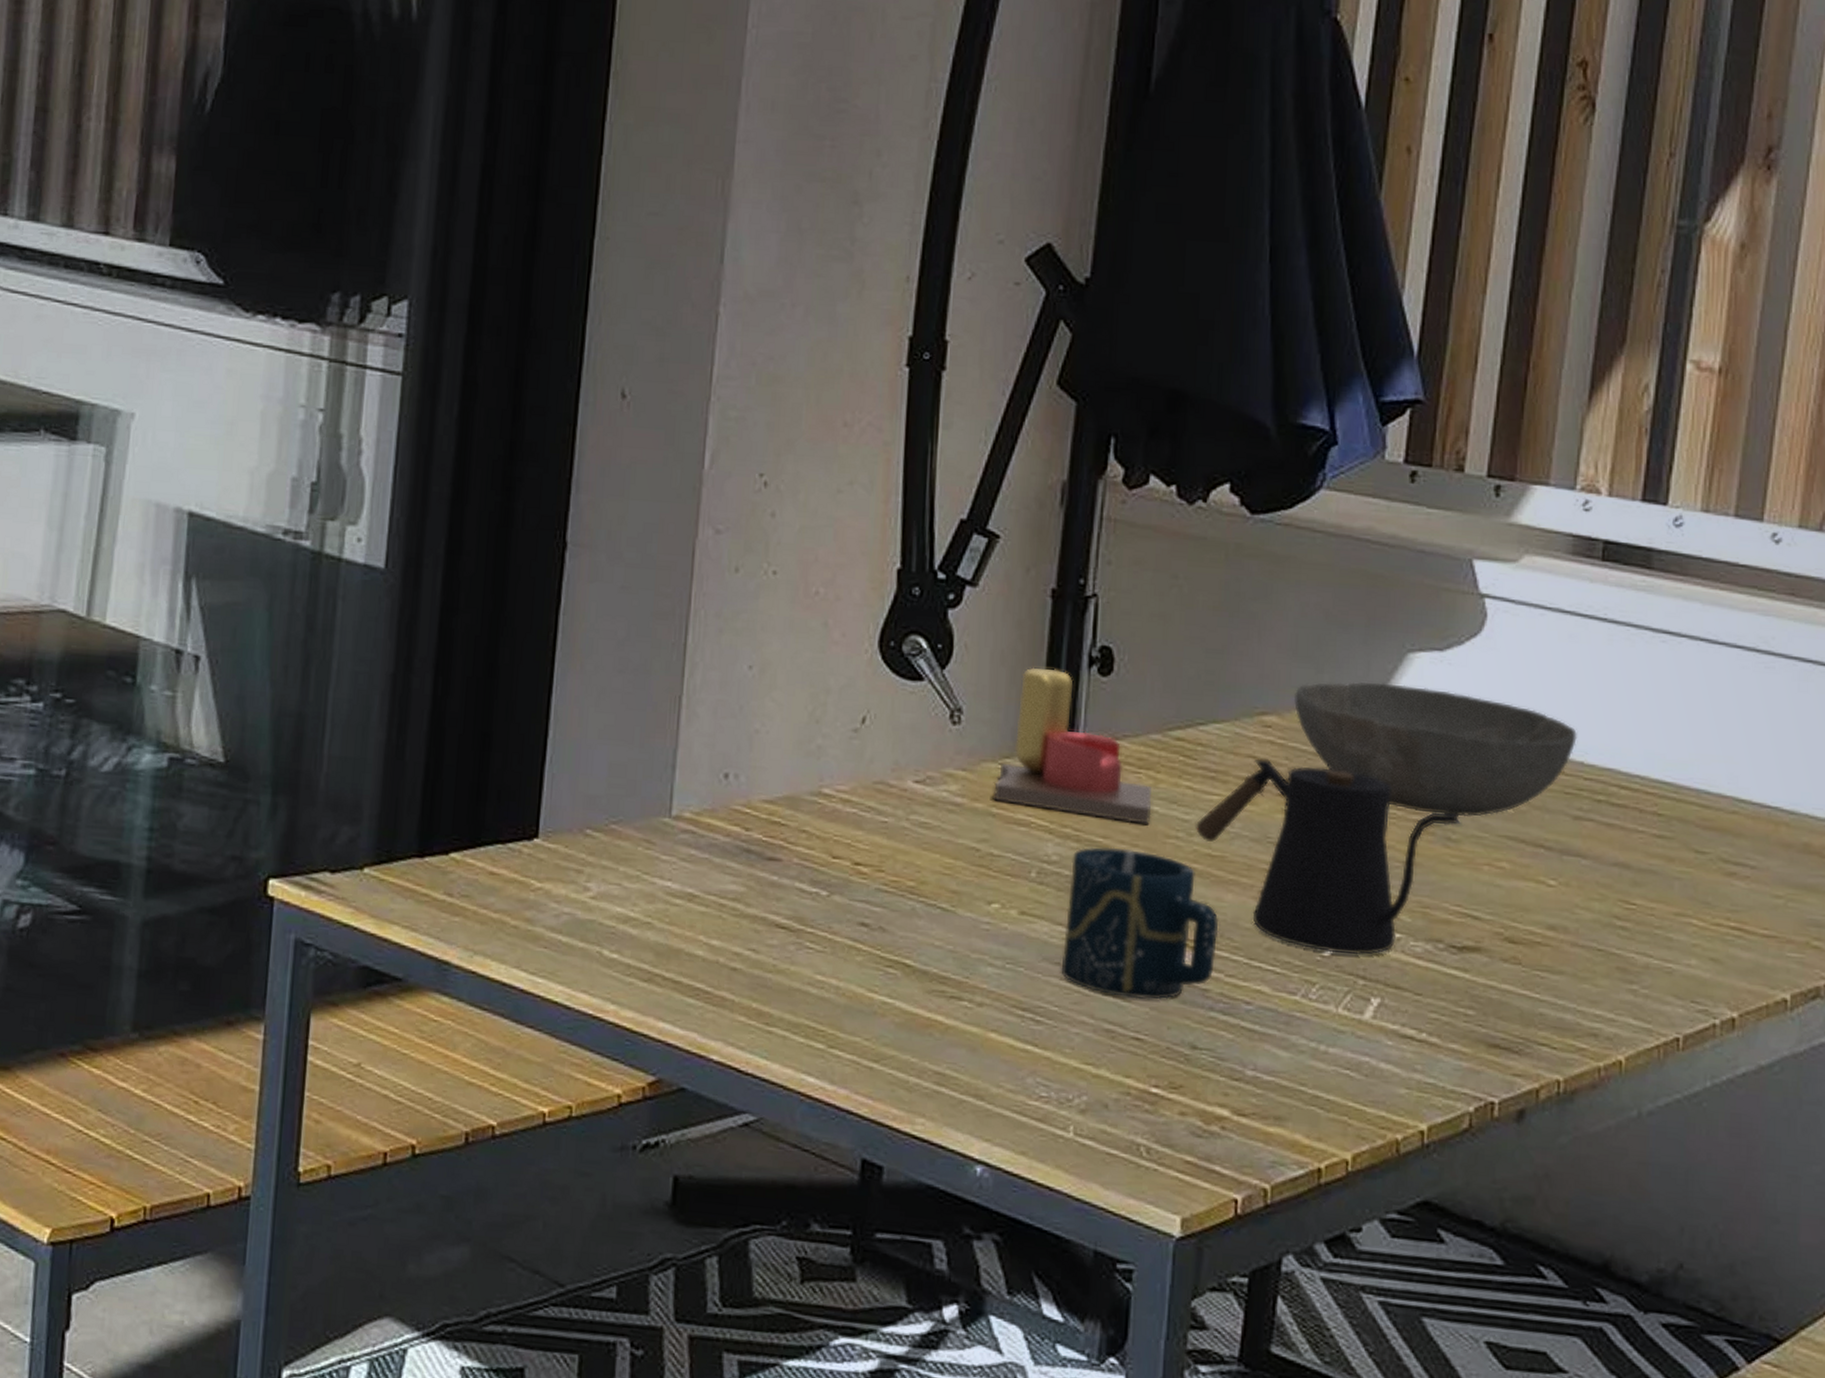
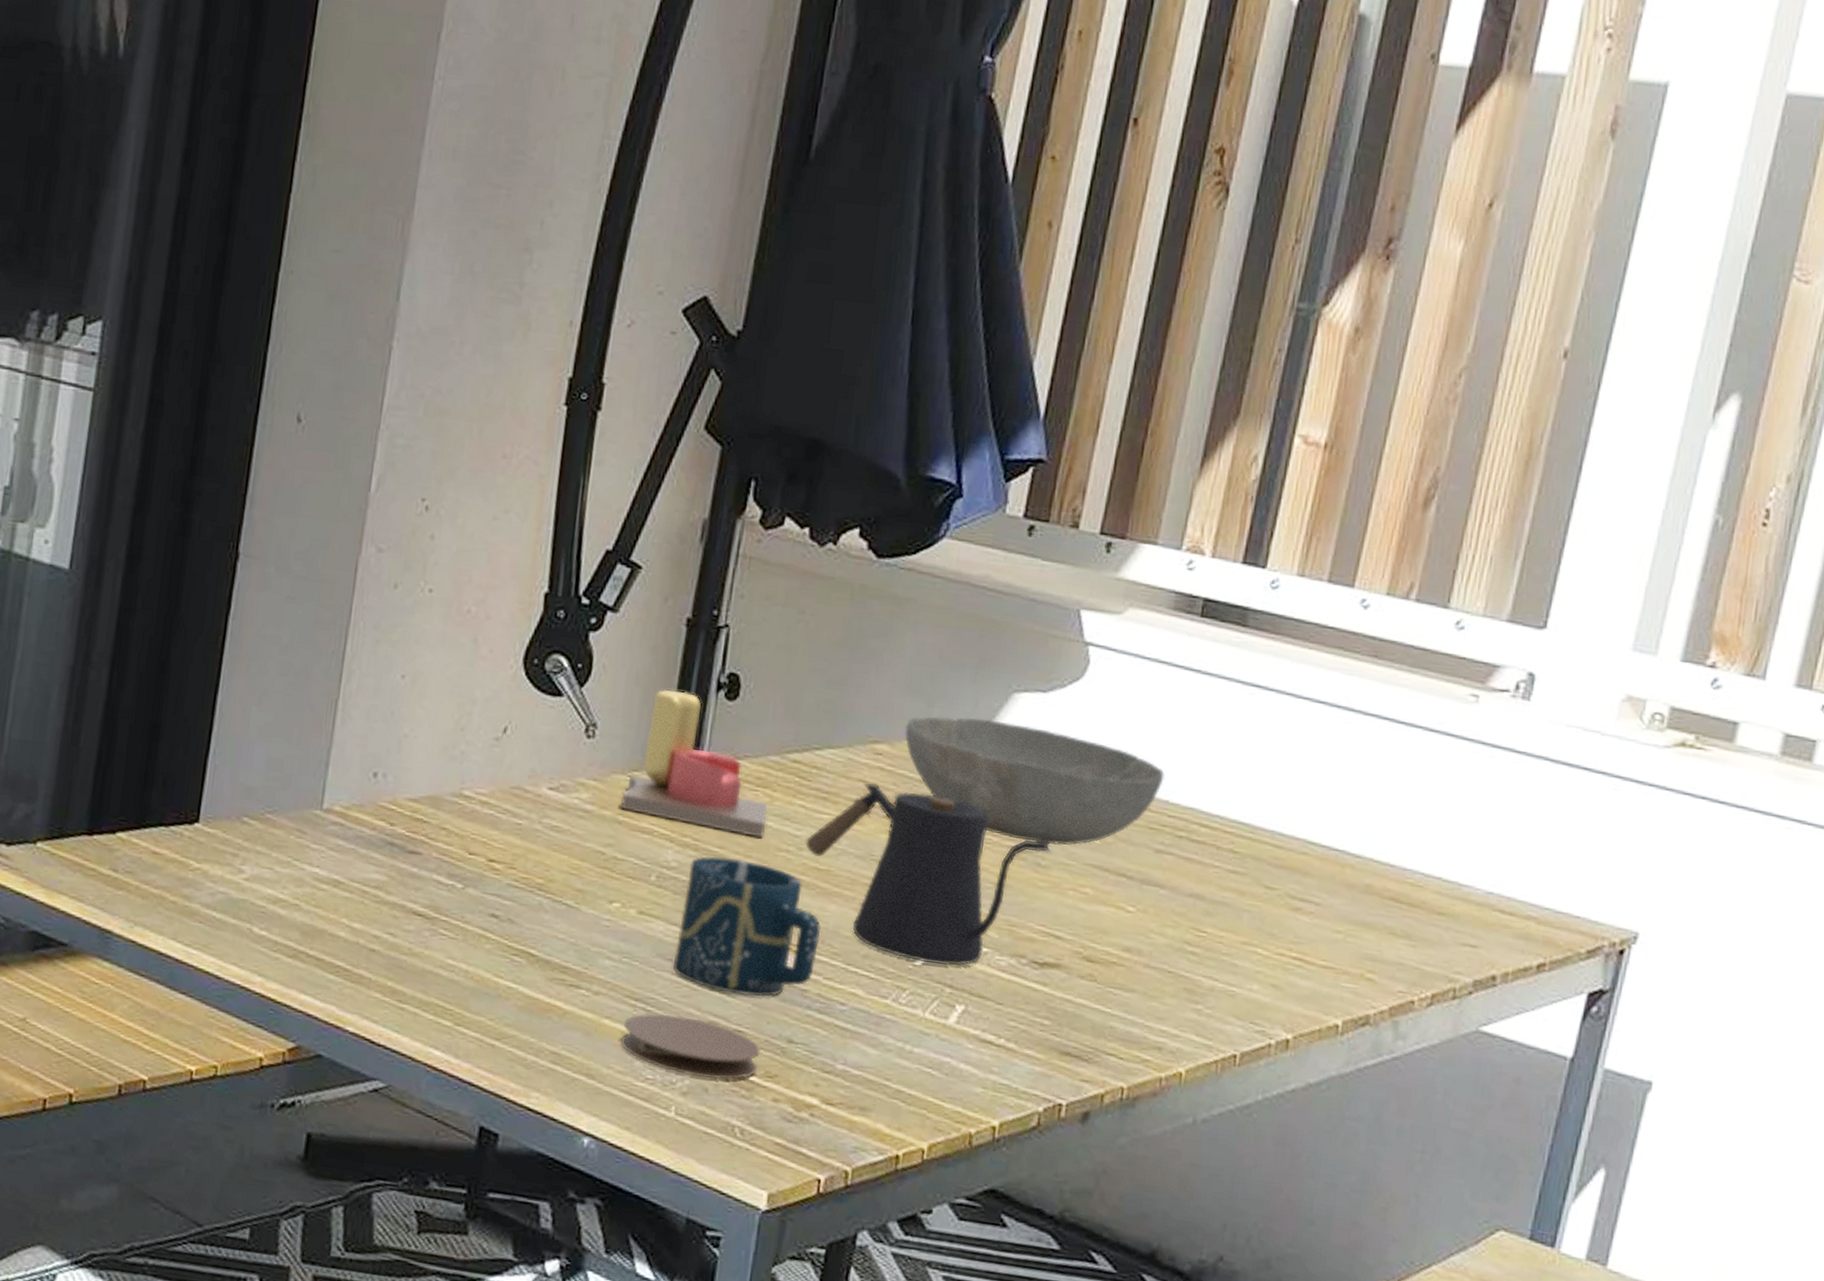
coaster: none [1009,1023,1162,1094] -> present [620,1013,760,1080]

